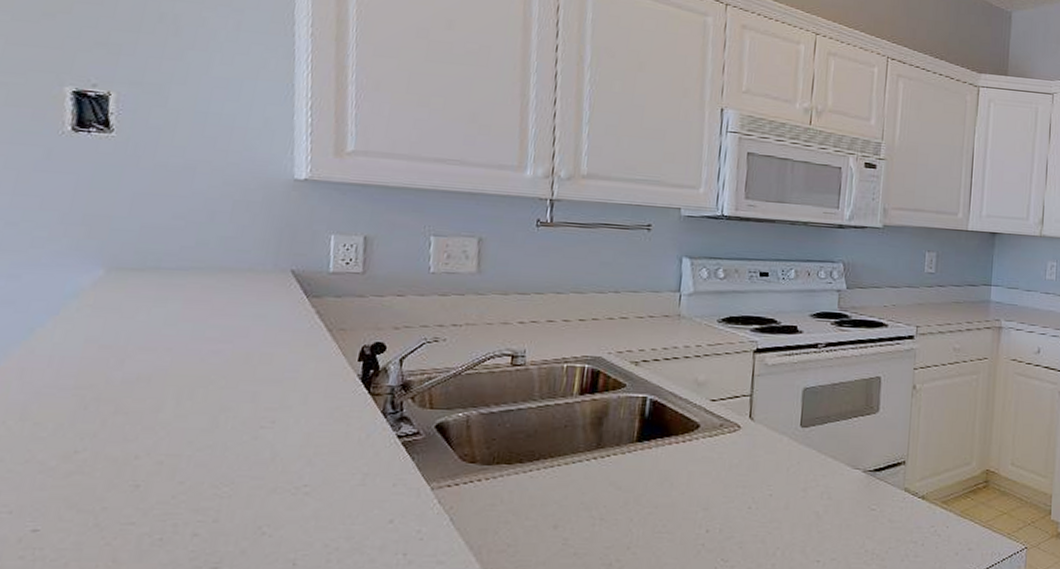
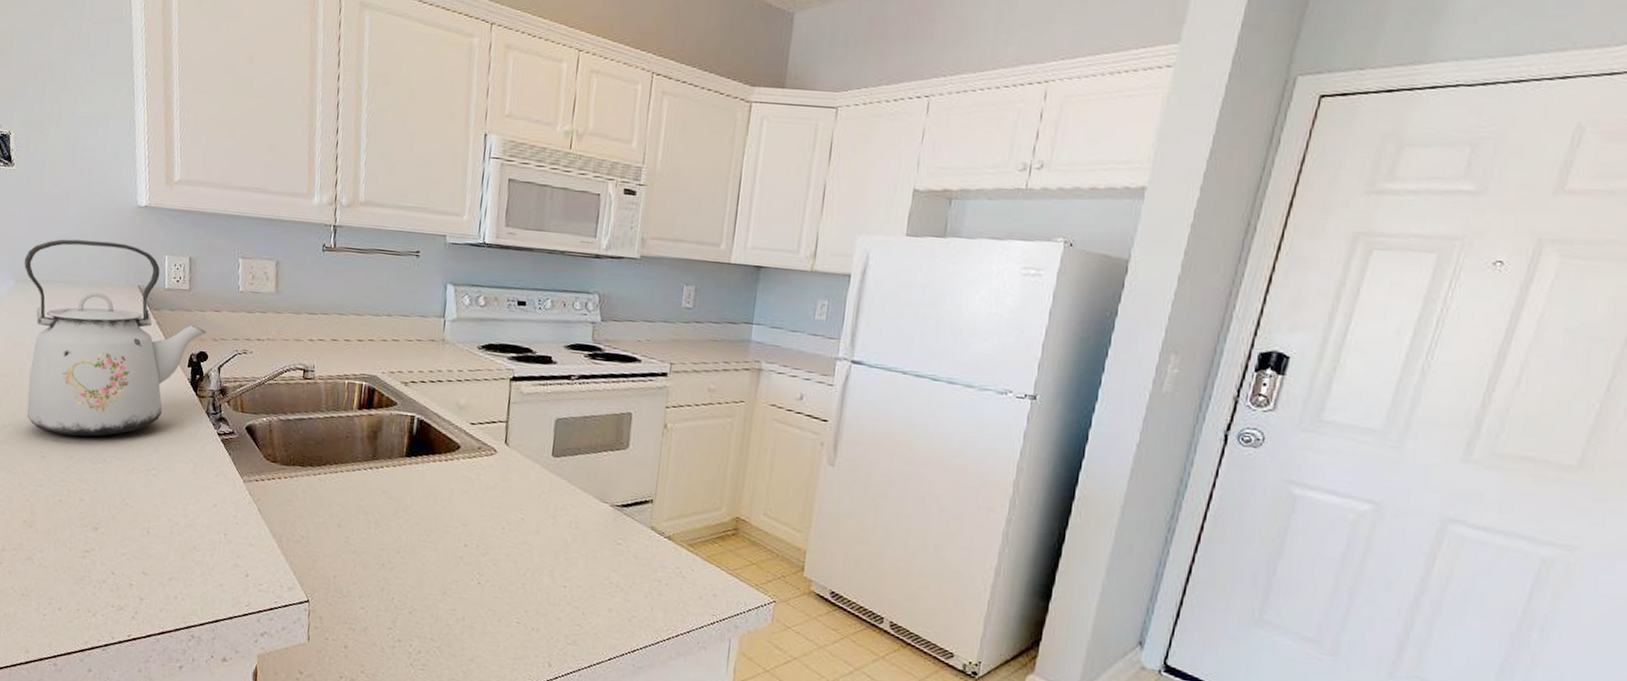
kettle: none [113,218,386,456] -> present [24,239,207,437]

